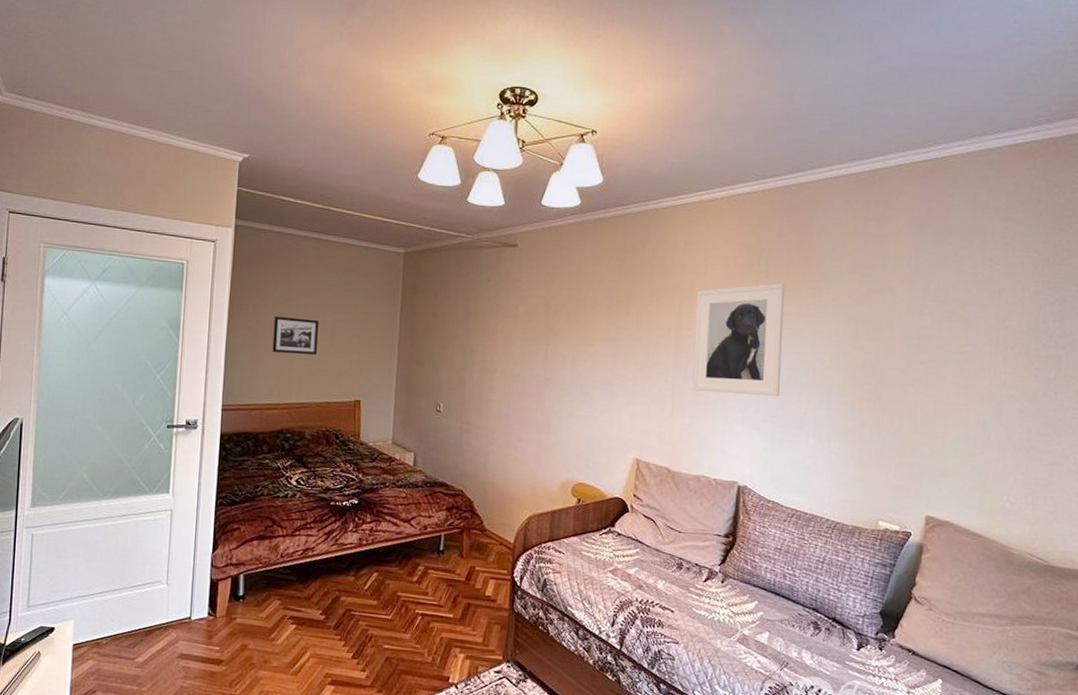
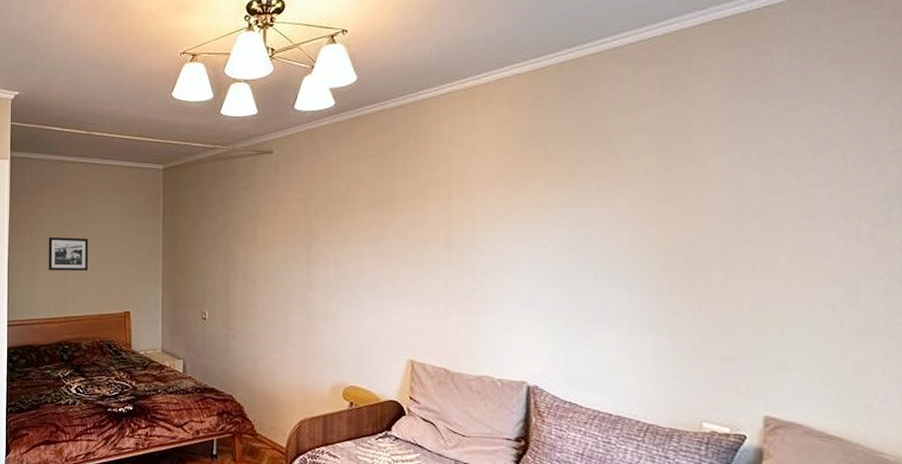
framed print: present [692,283,785,397] -> none [466,167,571,289]

